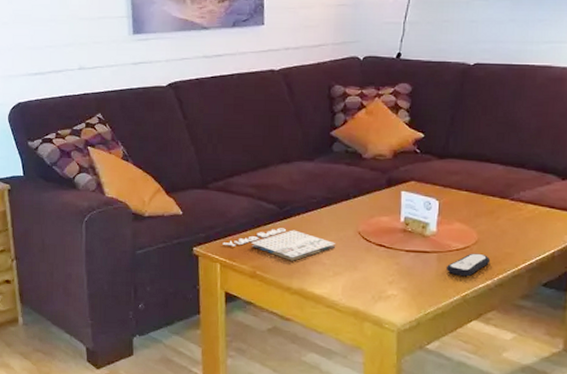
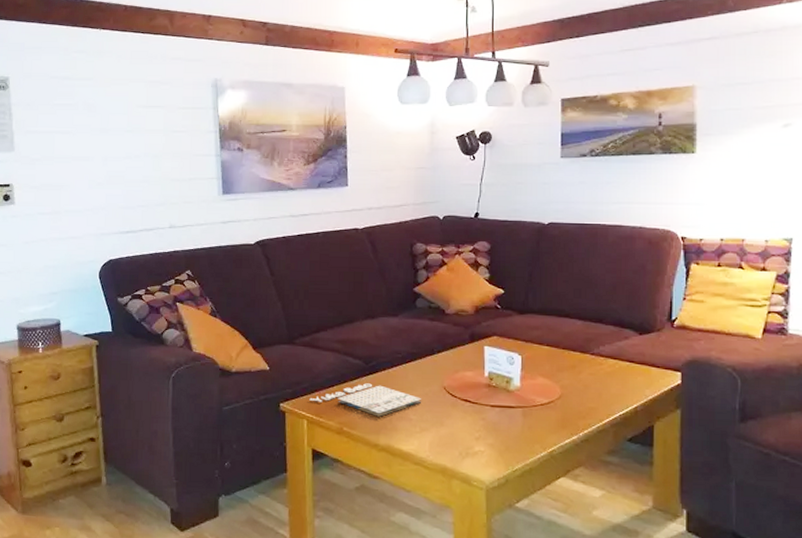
remote control: present [445,253,491,277] -> none [531,408,575,432]

